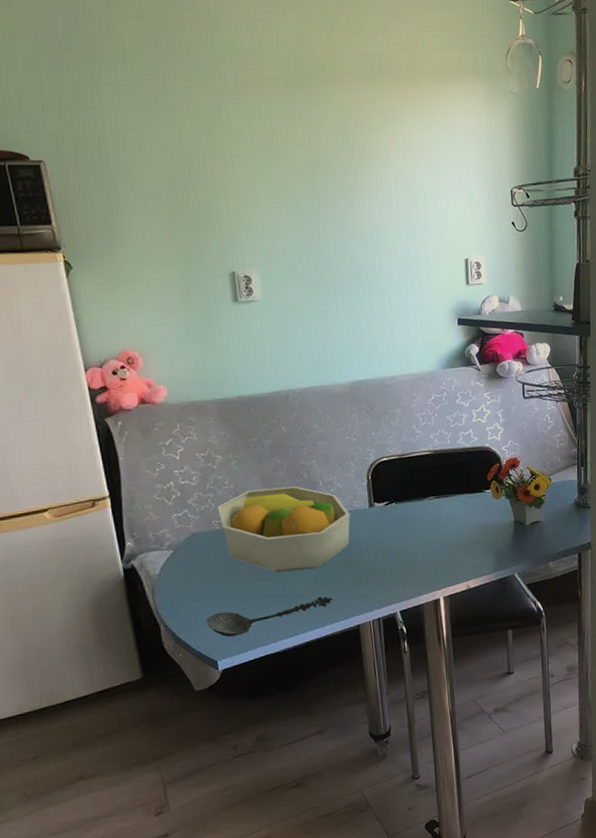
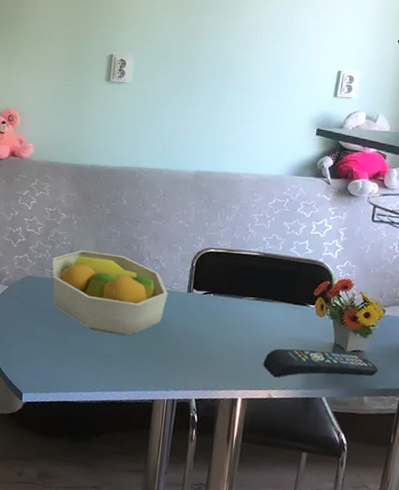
spoon: present [206,596,332,637] -> none [21,350,134,376]
remote control: none [456,525,557,568] -> present [263,348,379,378]

